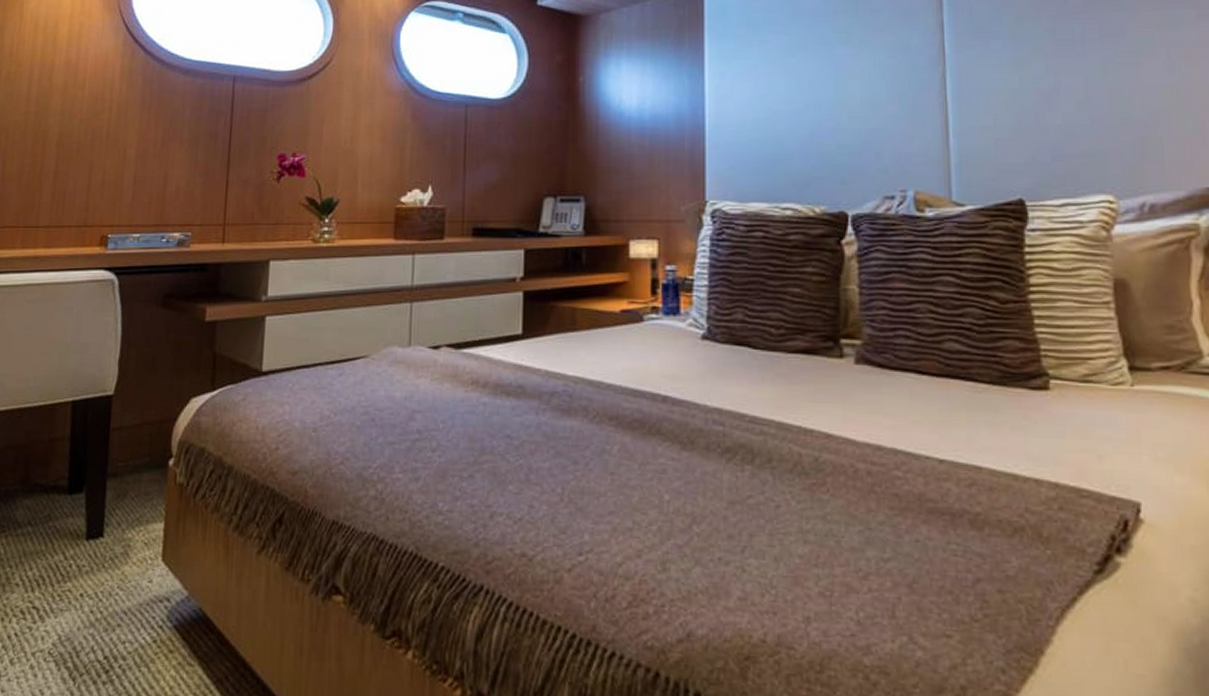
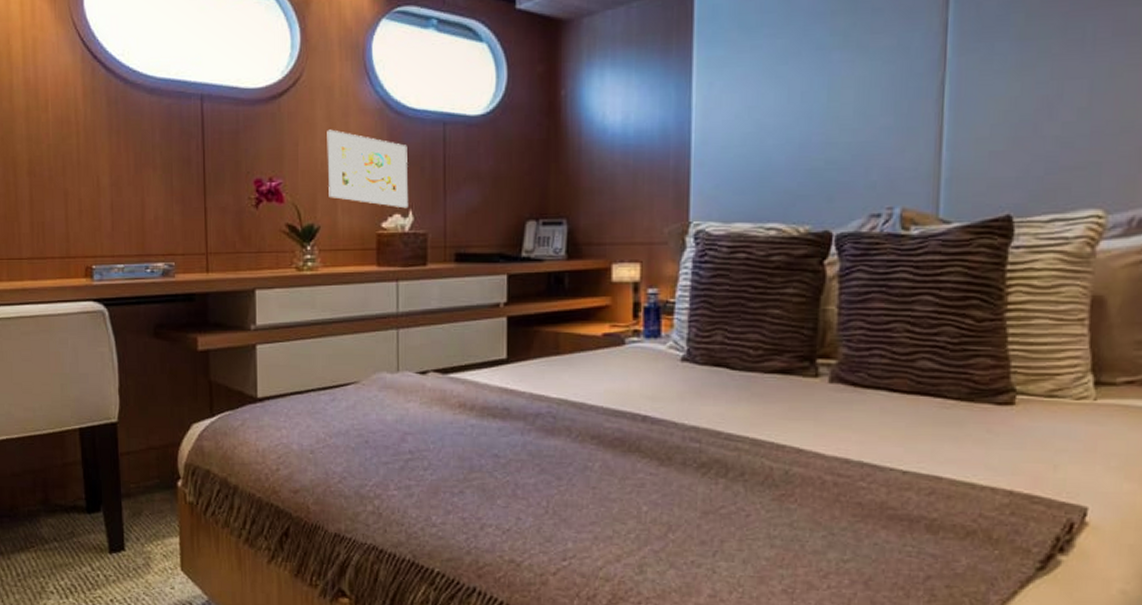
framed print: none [350,109,430,184] -> present [327,129,409,209]

